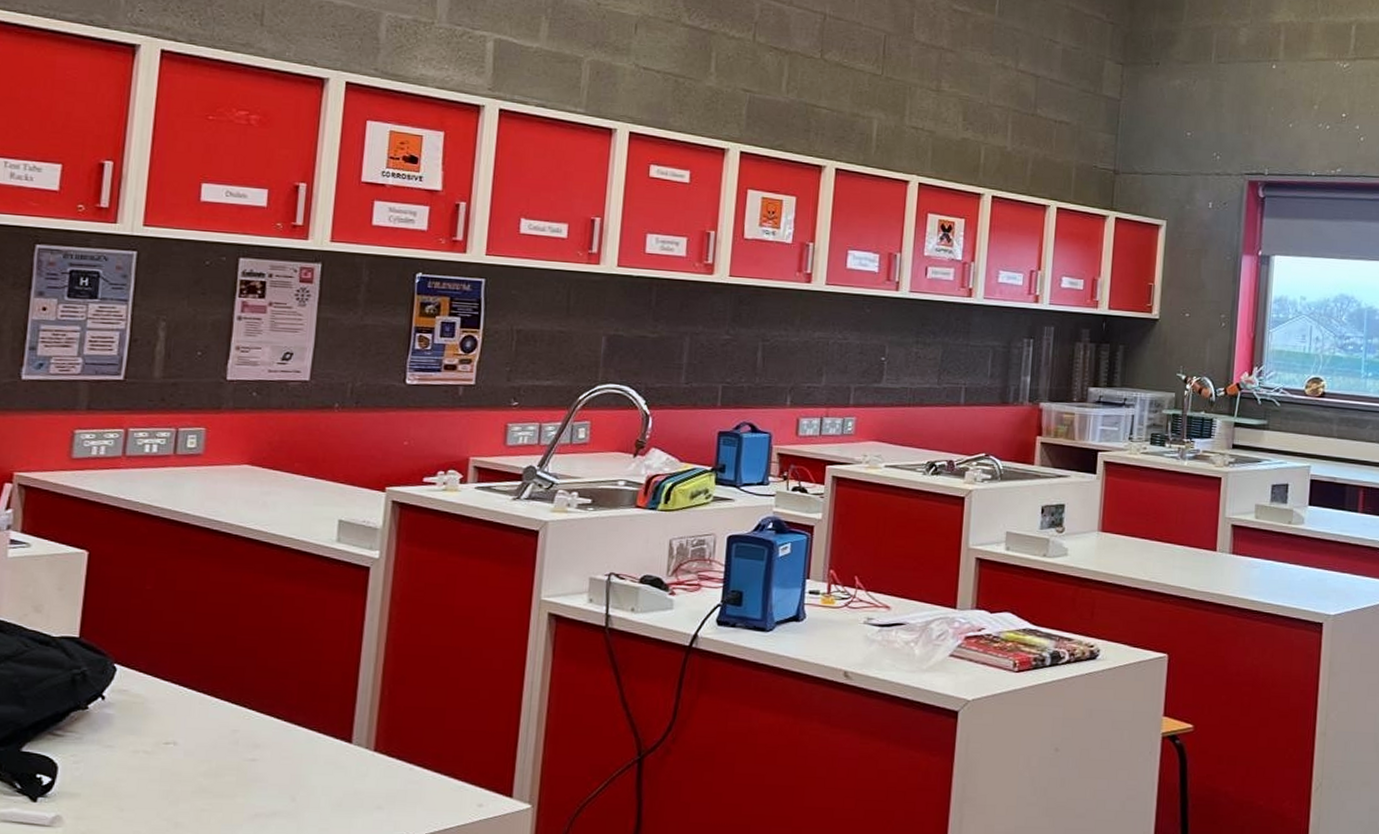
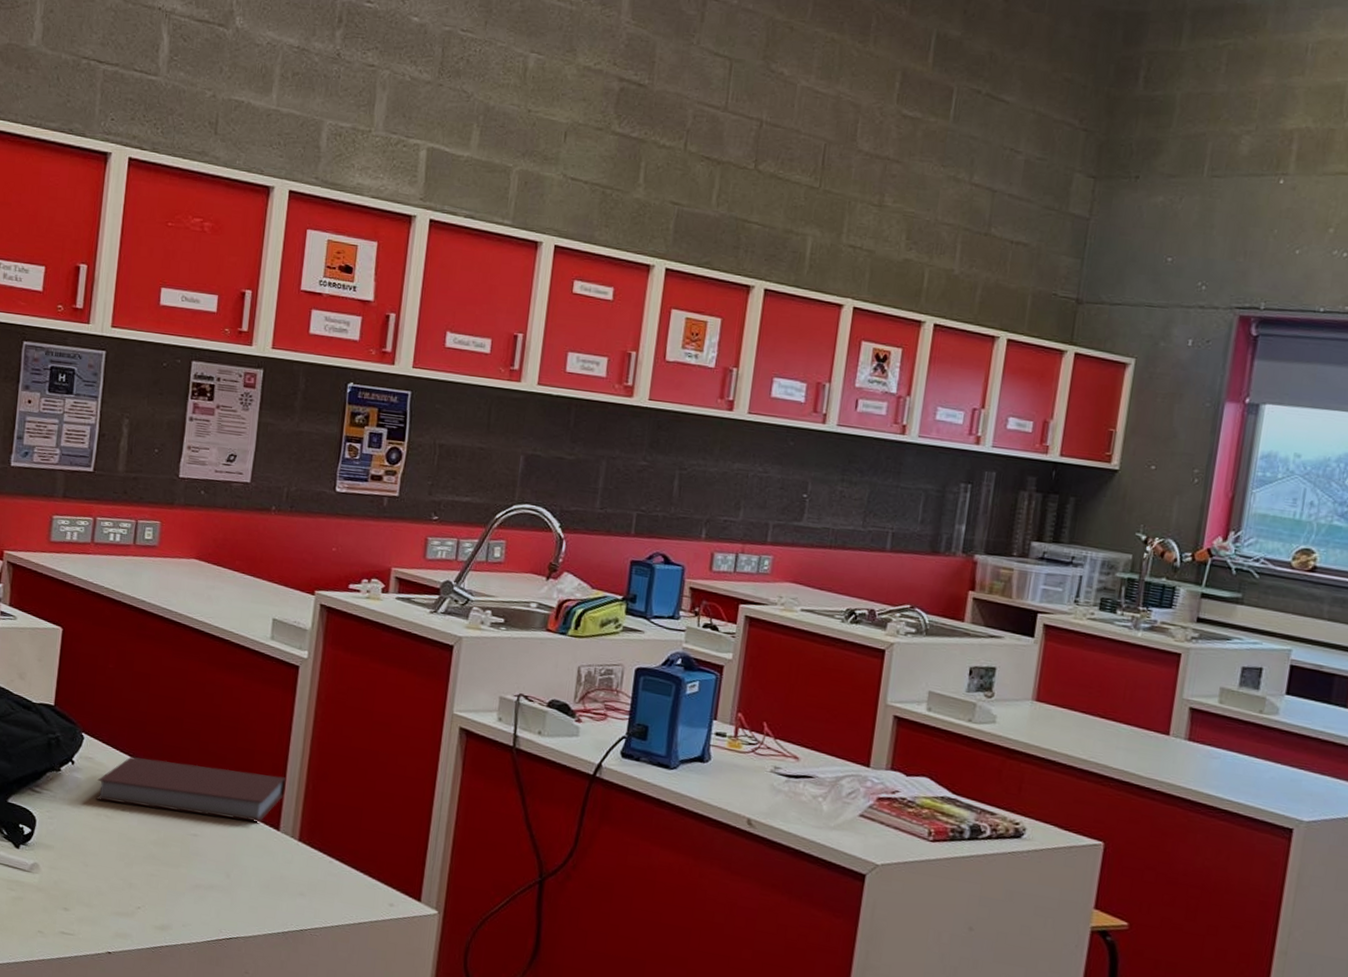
book: none [132,683,358,737] -> present [95,756,286,822]

